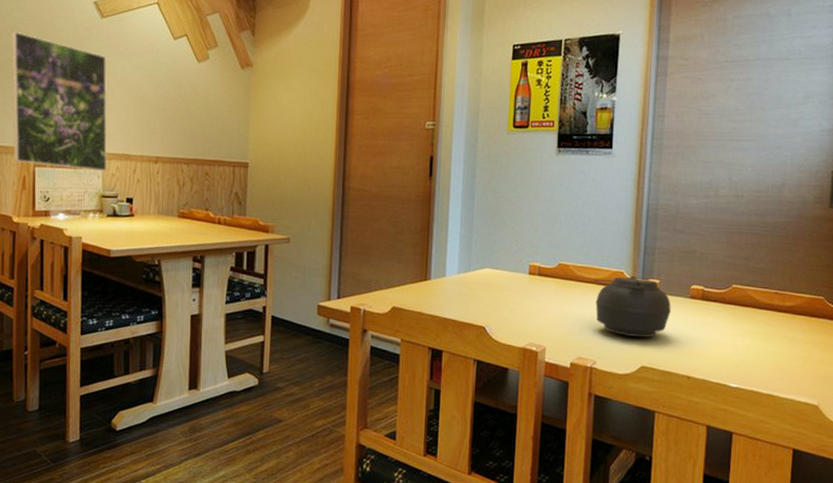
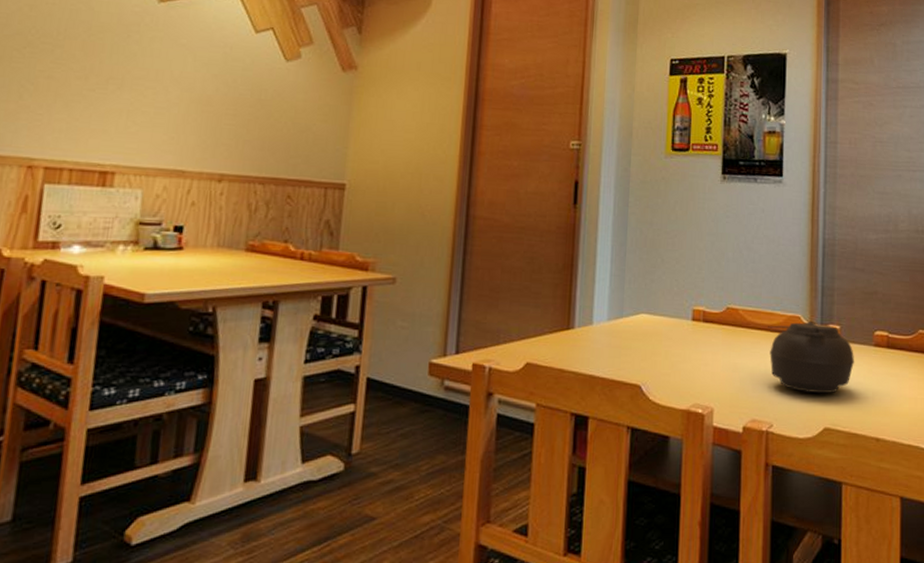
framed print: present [11,31,108,172] -> none [13,11,163,192]

